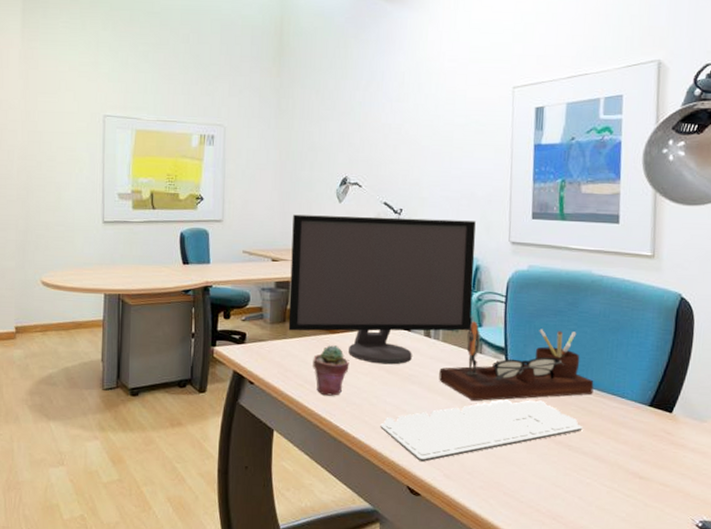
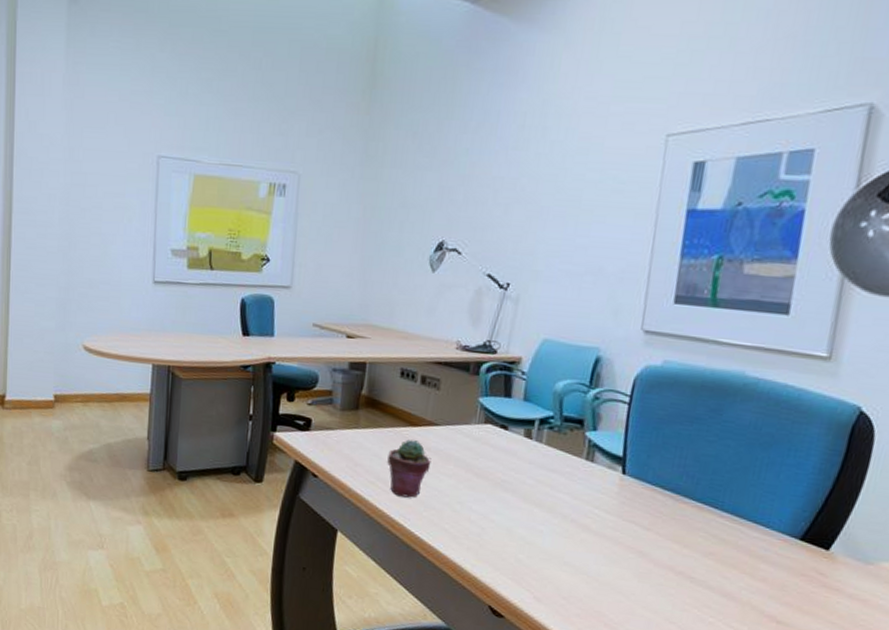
computer monitor: present [288,214,476,365] -> none [361,284,601,468]
keyboard: present [380,399,583,462] -> none [462,518,712,580]
desk organizer: present [439,321,594,402] -> none [537,423,732,521]

